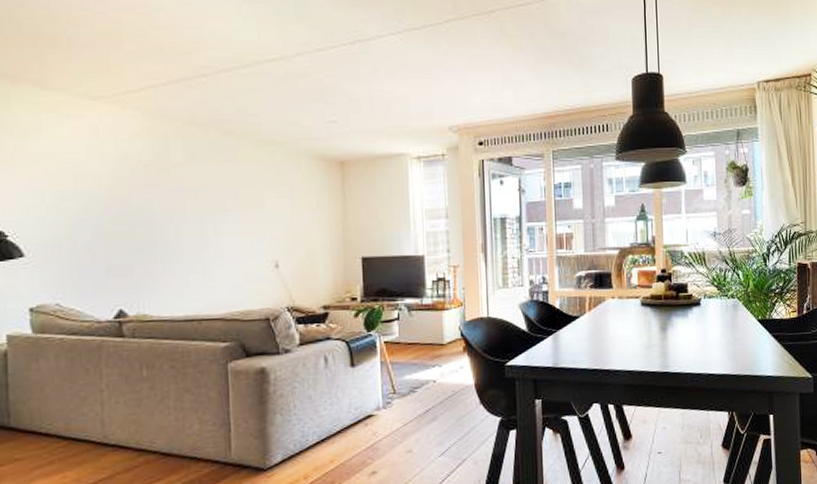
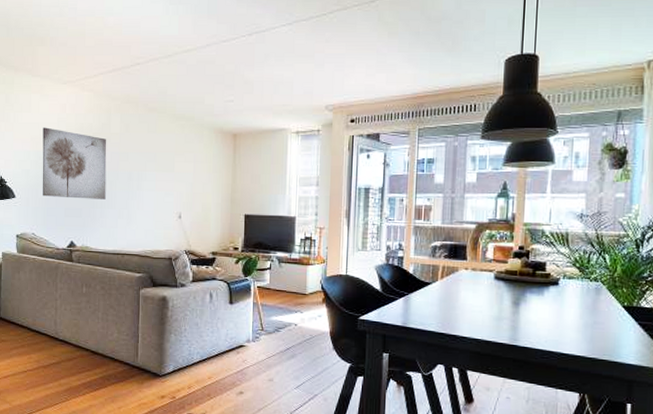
wall art: none [63,158,169,253] -> present [42,127,107,200]

